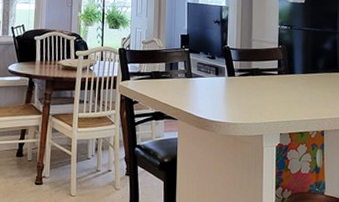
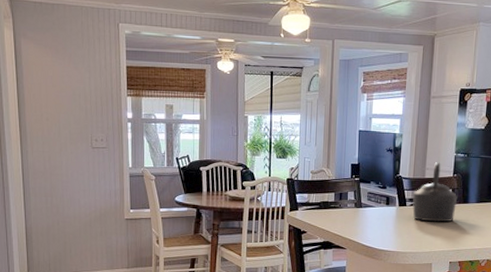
kettle: none [240,34,283,93] -> present [412,162,457,222]

